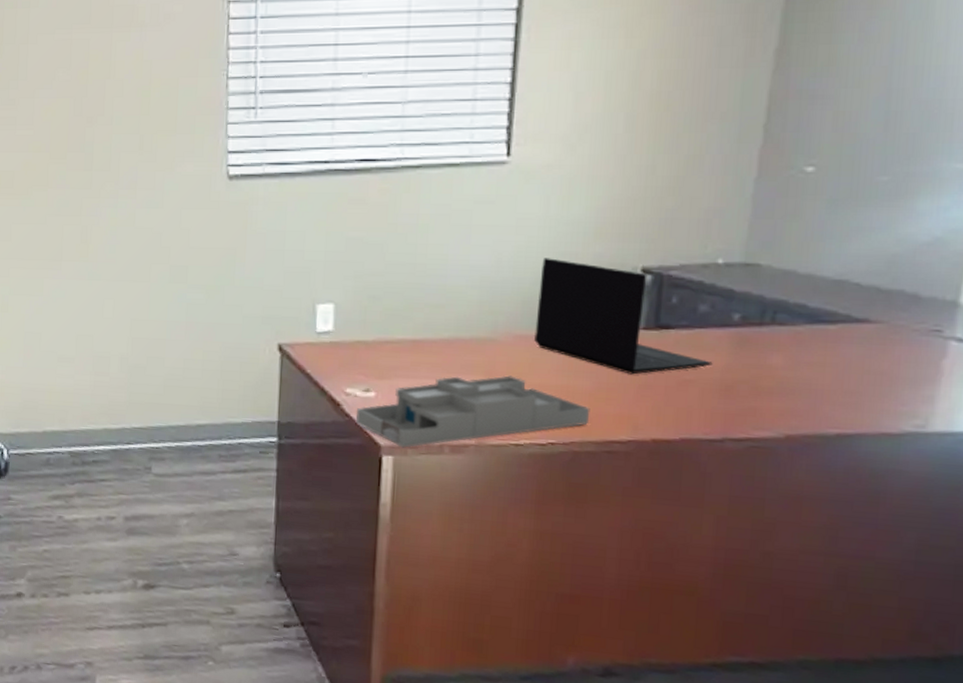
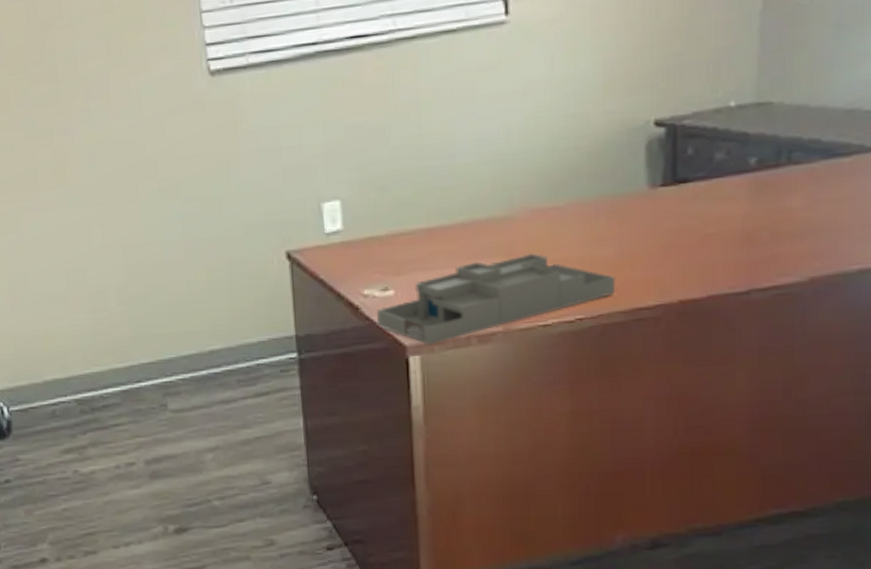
laptop: present [533,258,713,375] -> none [551,121,733,236]

